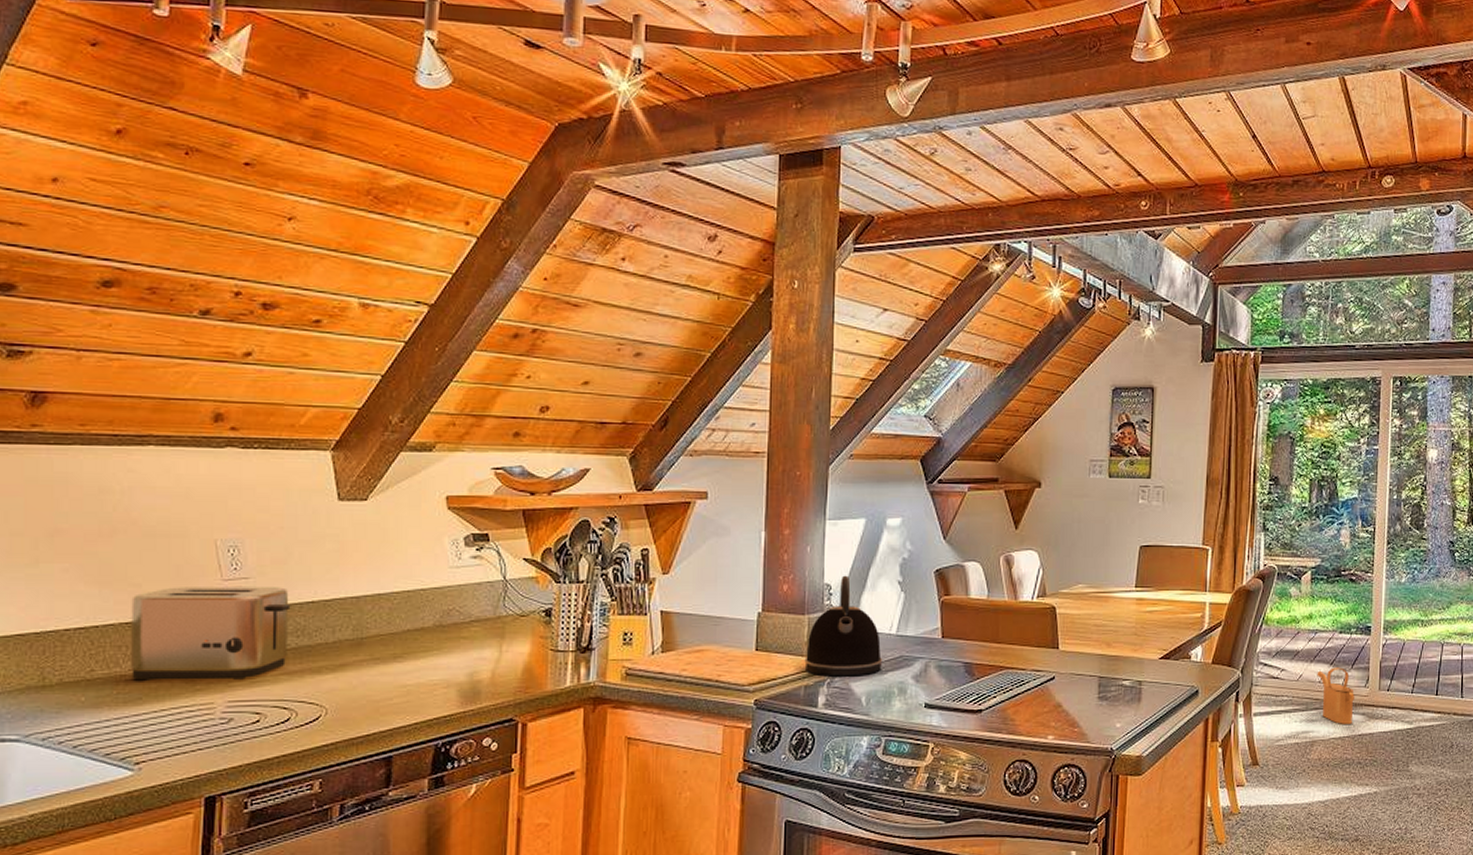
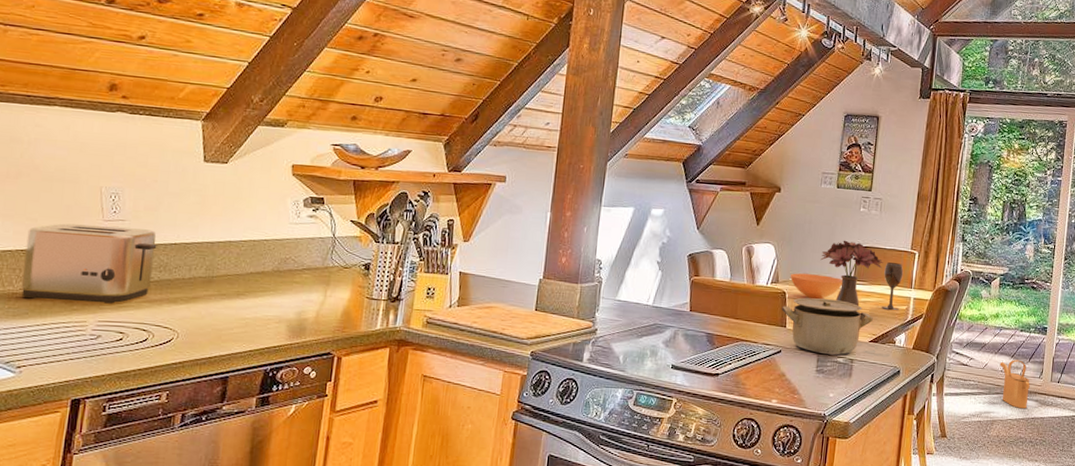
kettle: present [804,575,883,677] -> none [575,253,640,338]
saucepan: none [1052,610,1162,677] -> present [782,297,873,355]
bowl: none [1059,583,1123,613] -> present [789,273,843,300]
flower arrangement: none [1094,539,1170,617] -> present [820,240,883,306]
wine glass: none [1172,562,1195,619] -> present [882,262,904,310]

